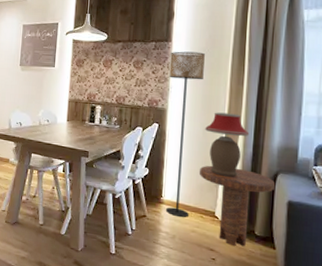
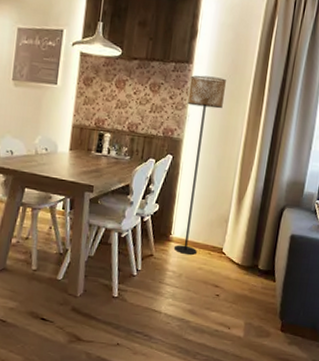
side table: present [200,165,276,247] -> none [211,200,282,281]
table lamp: present [205,112,250,177] -> none [220,144,263,212]

